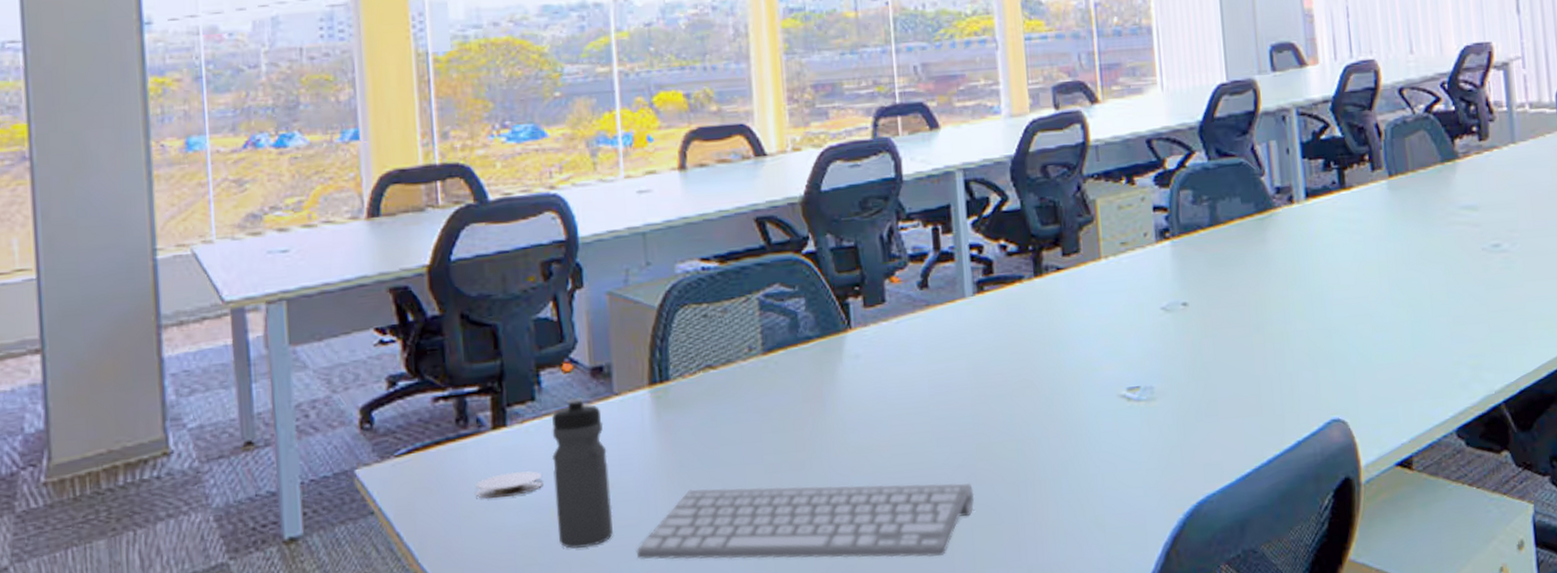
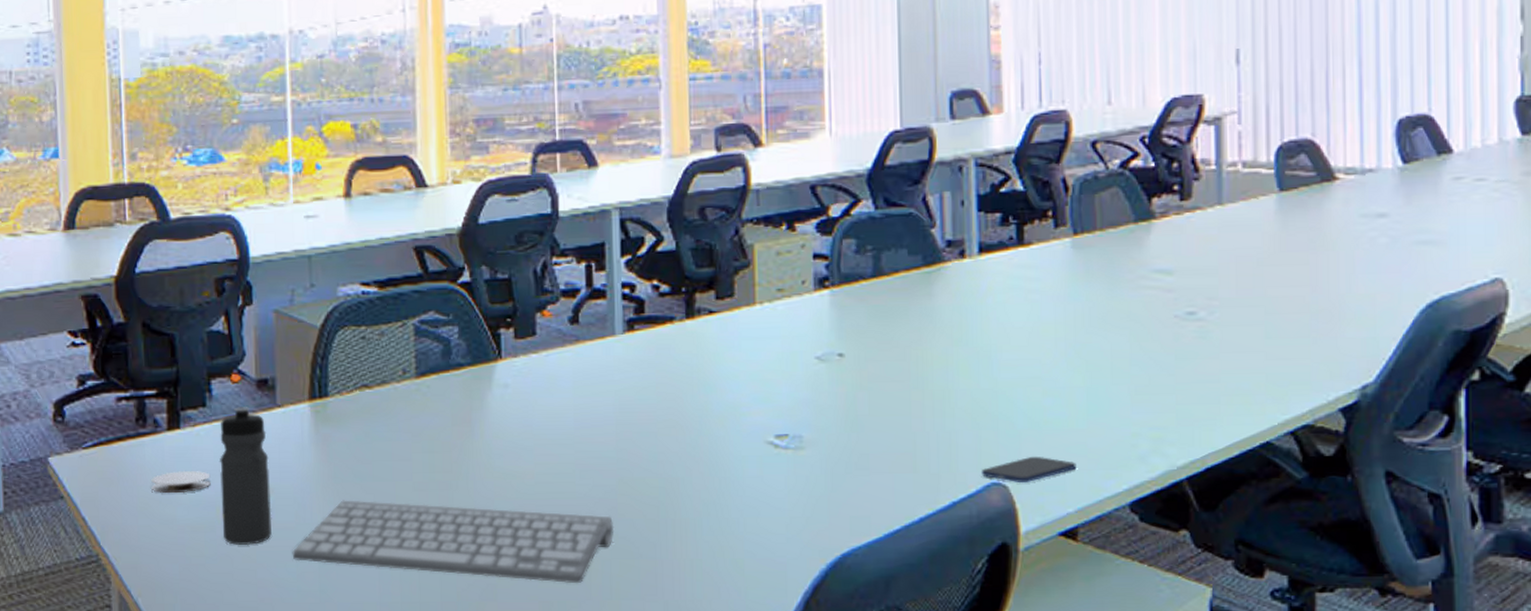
smartphone: none [1322,391,1407,418] -> present [982,457,1077,483]

